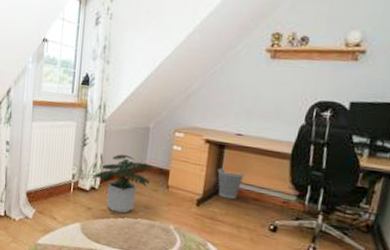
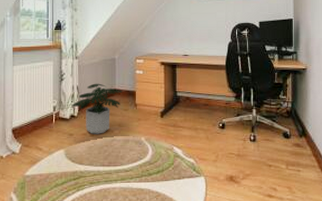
wastebasket: present [217,168,245,200] -> none [173,83,194,108]

